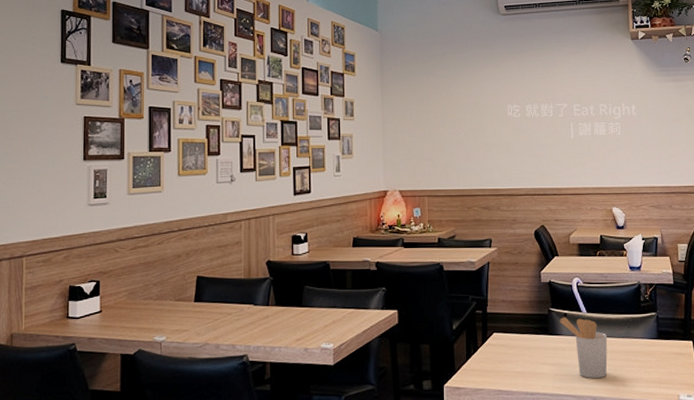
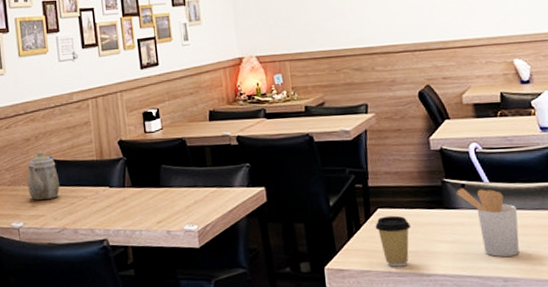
teapot: none [174,268,205,316] -> present [27,151,60,201]
coffee cup: none [490,339,520,386] -> present [375,215,411,267]

